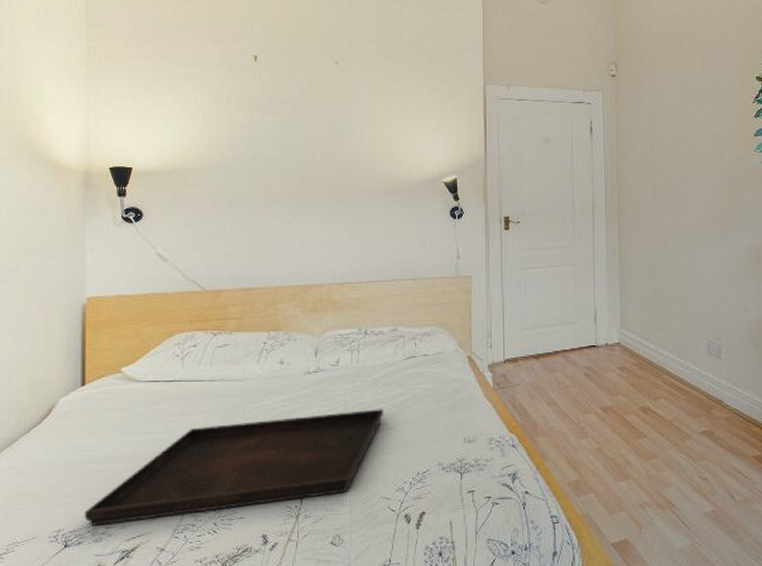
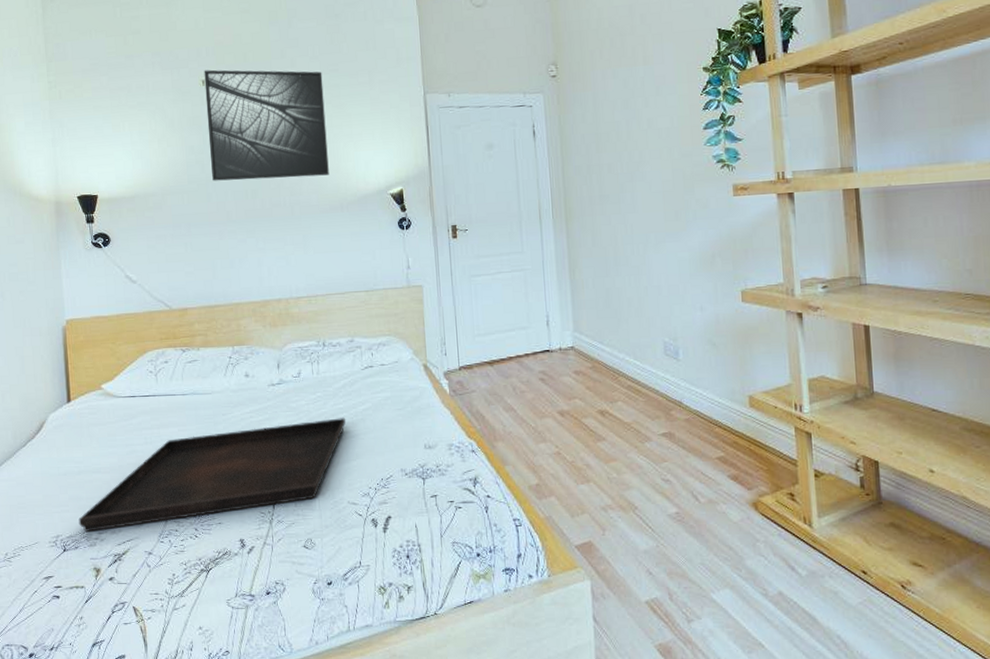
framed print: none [257,46,382,161] -> present [204,69,329,181]

